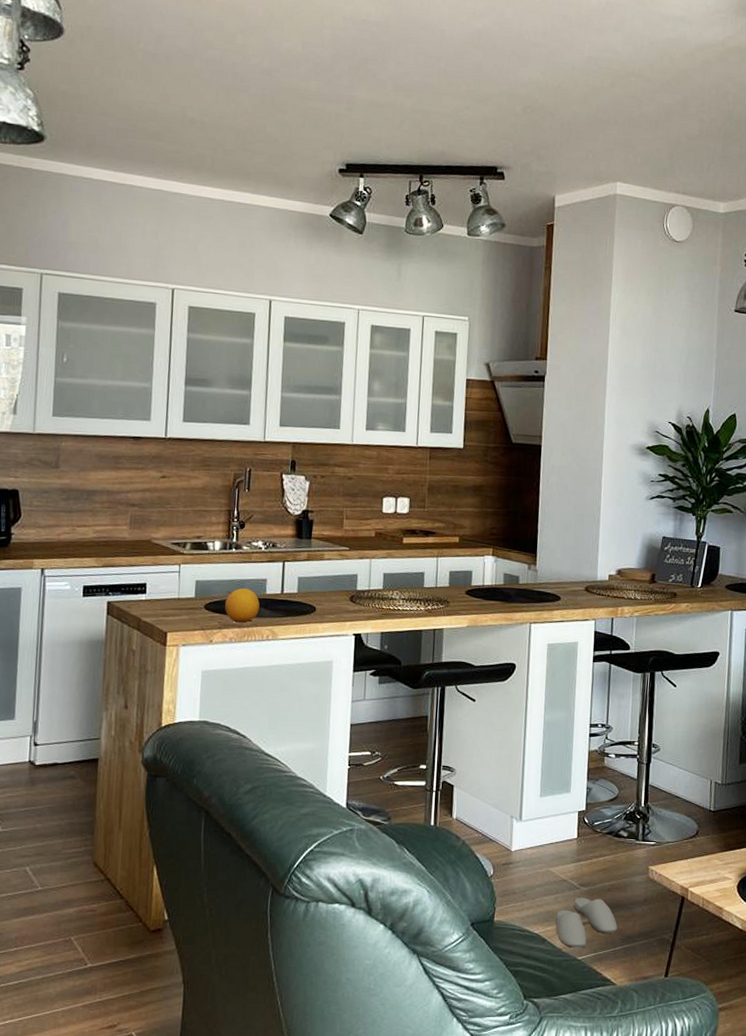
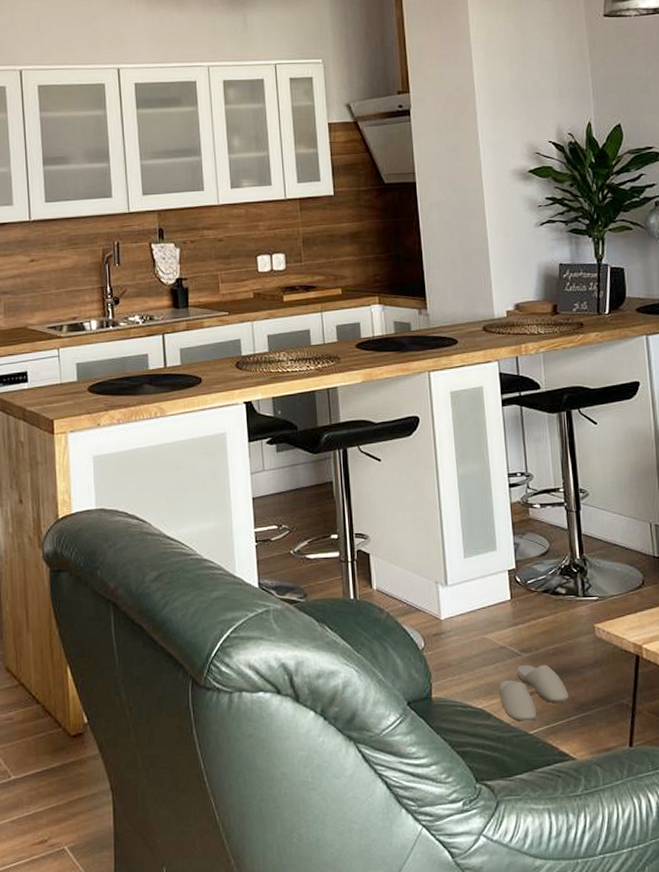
fruit: present [225,587,260,623] -> none [109,365,144,403]

